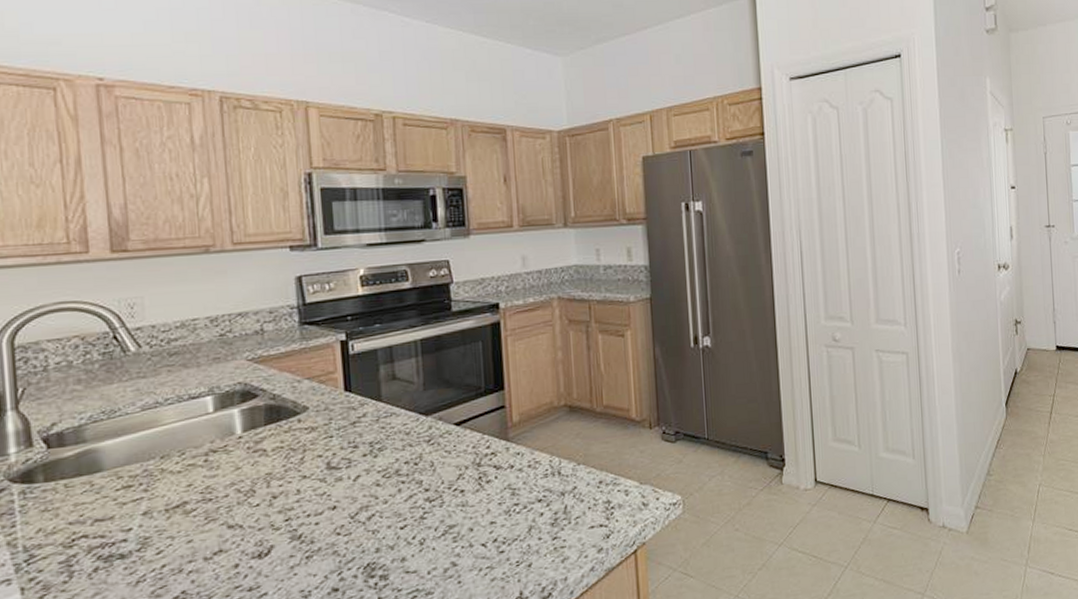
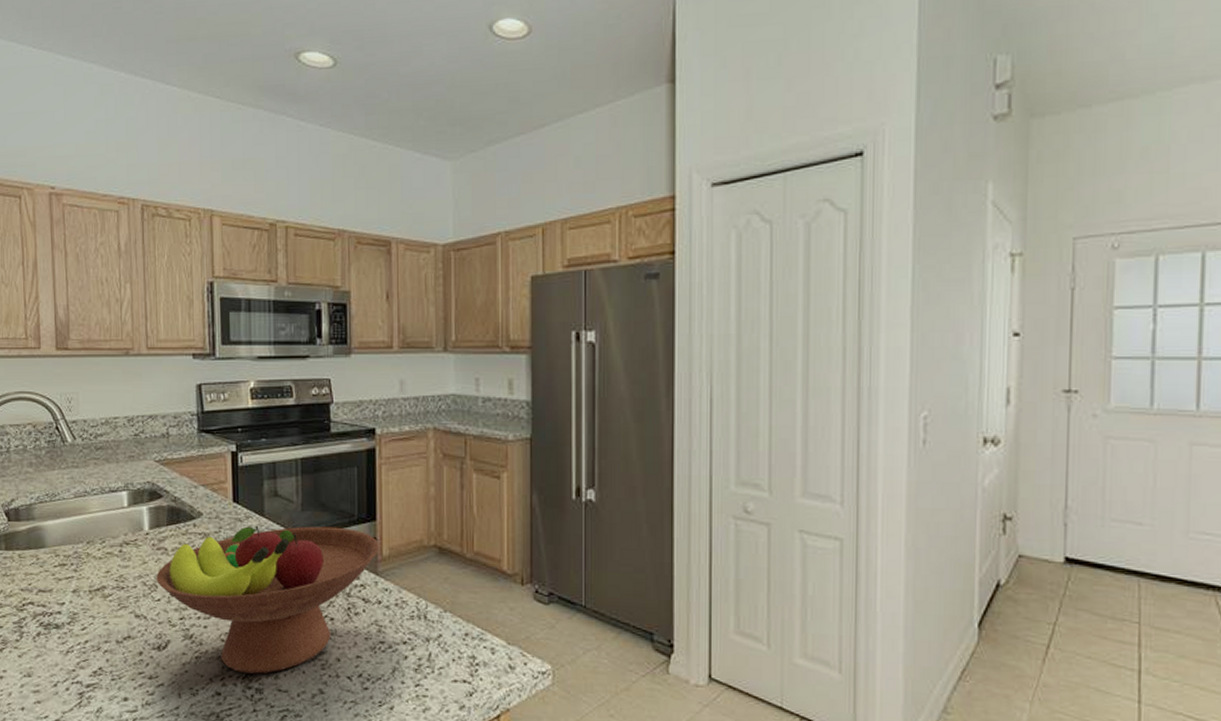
fruit bowl: none [253,401,509,564] -> present [156,525,379,674]

